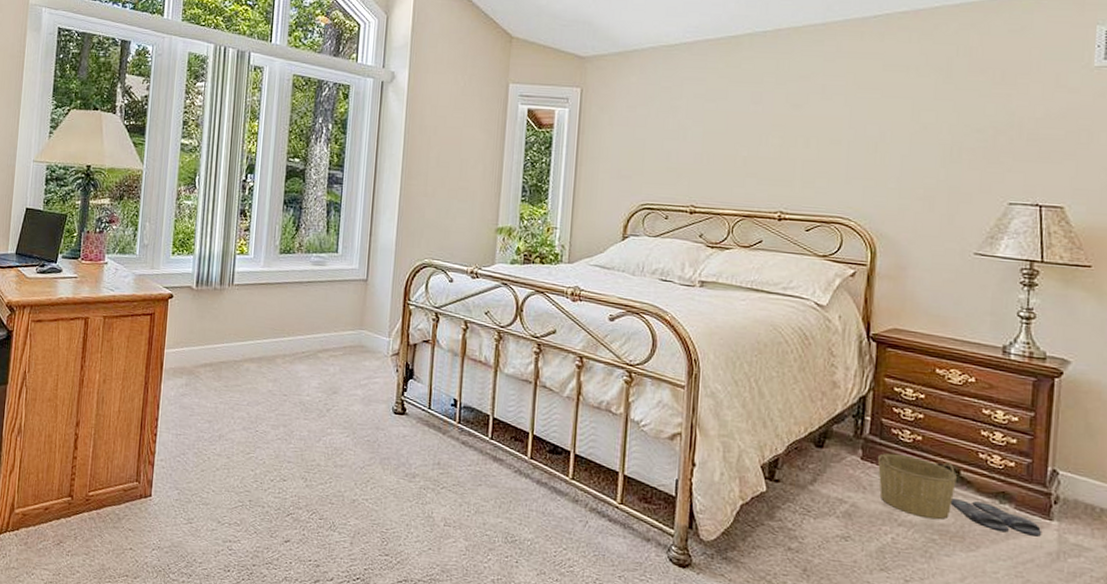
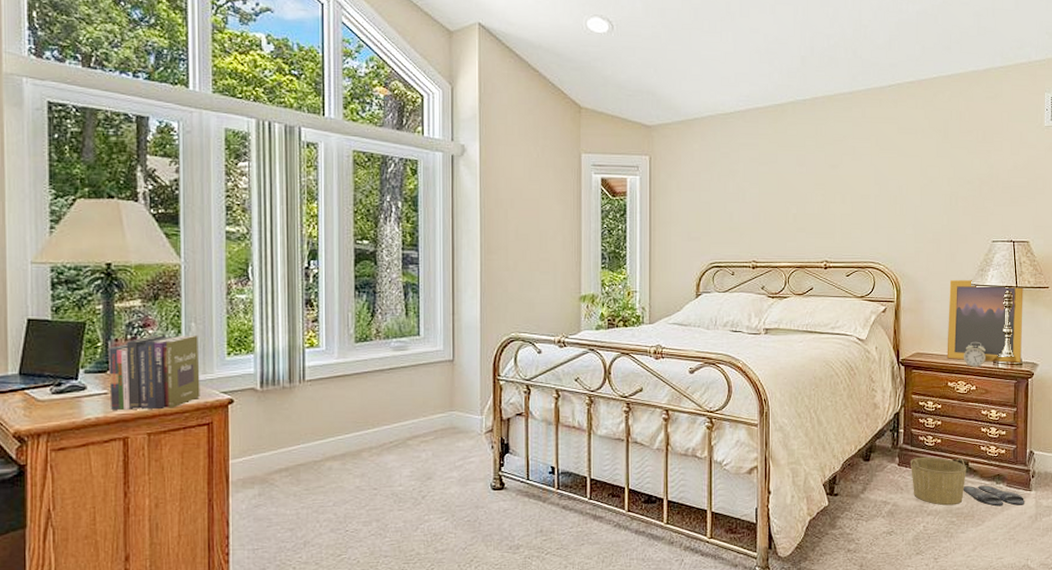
books: none [78,230,151,297] -> present [109,335,200,410]
picture frame: none [935,246,1052,358] -> present [947,280,1023,364]
alarm clock: none [959,323,993,357] -> present [963,341,987,368]

